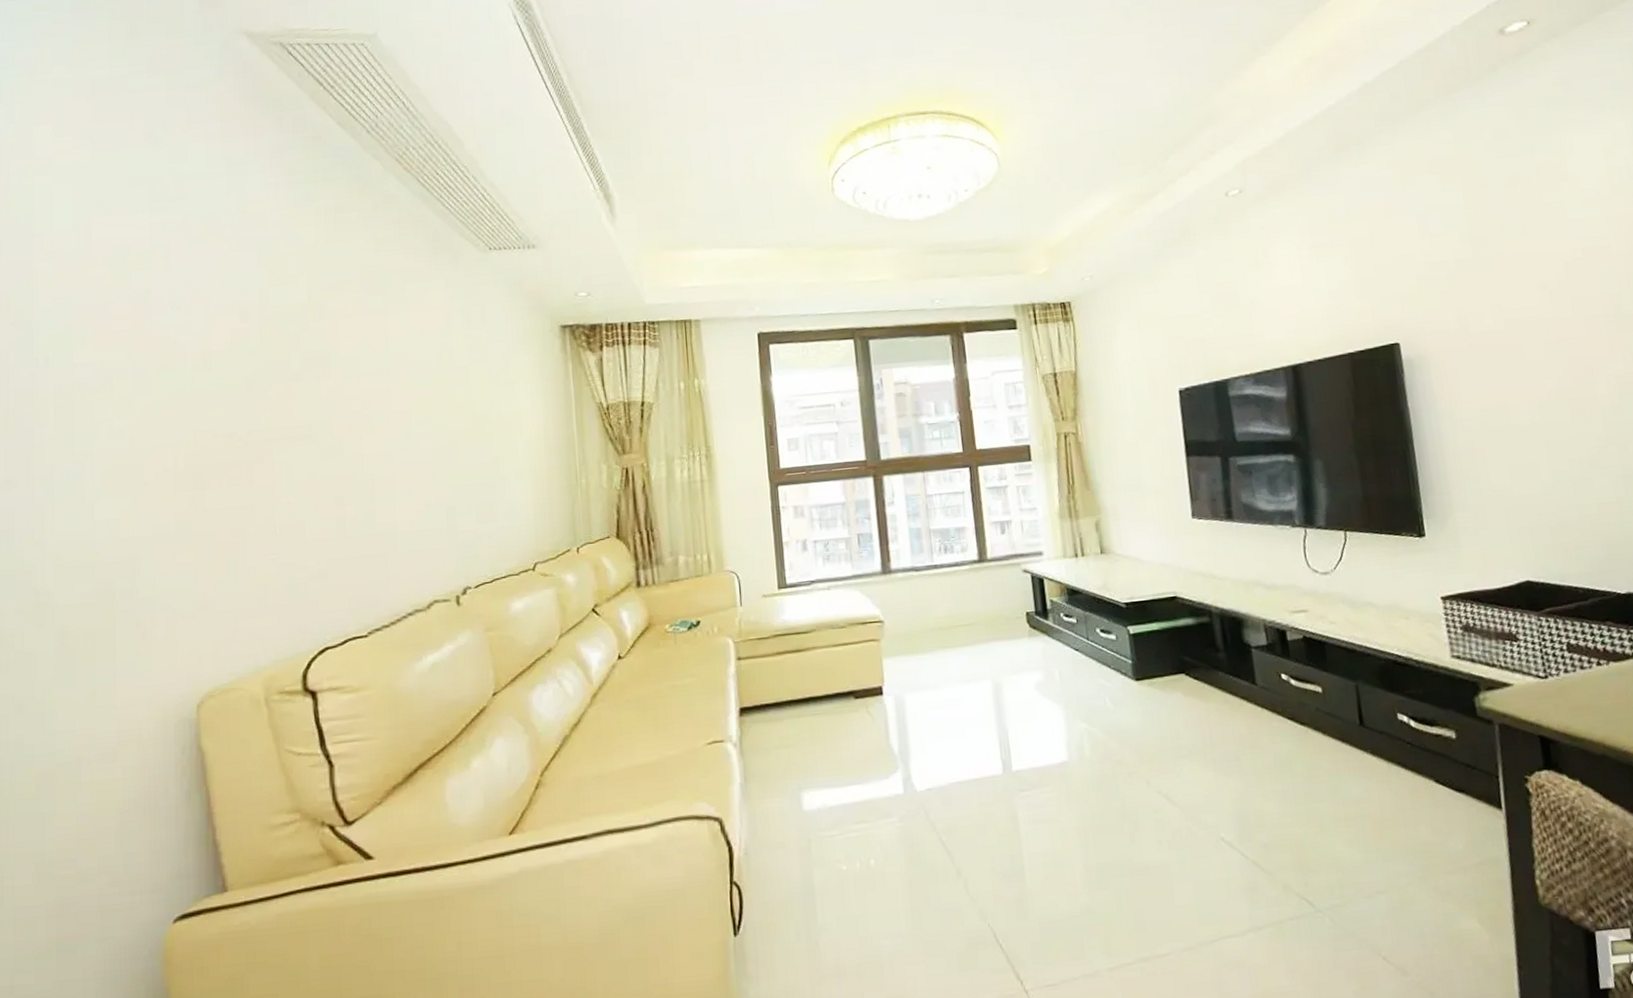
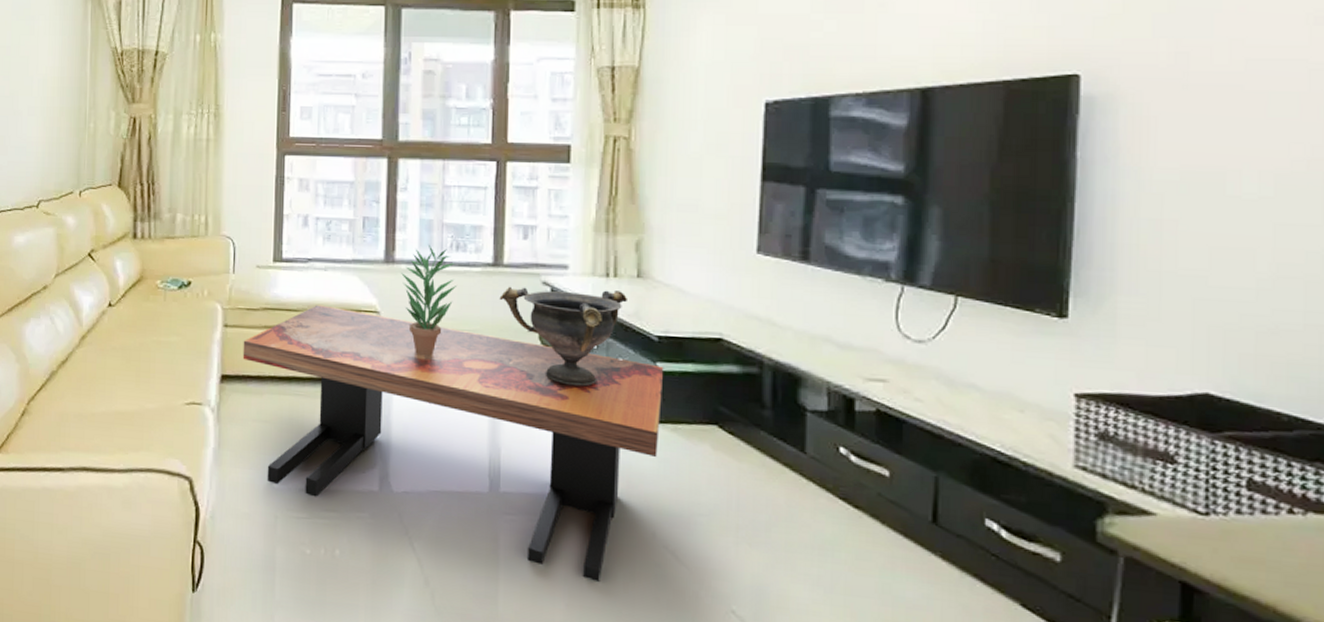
coffee table: none [757,623,1141,838] -> present [242,305,663,582]
potted plant: none [899,550,949,656] -> present [401,244,456,356]
decorative bowl: none [988,568,1097,661] -> present [499,286,629,387]

